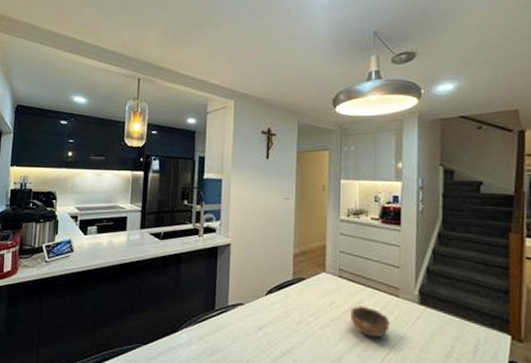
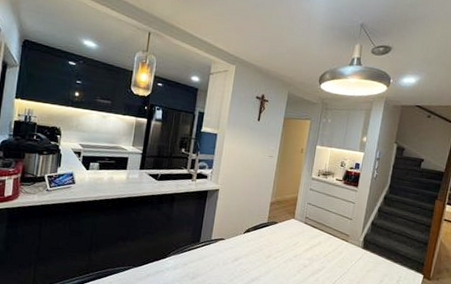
bowl: present [351,305,390,337] -> none [309,246,338,271]

